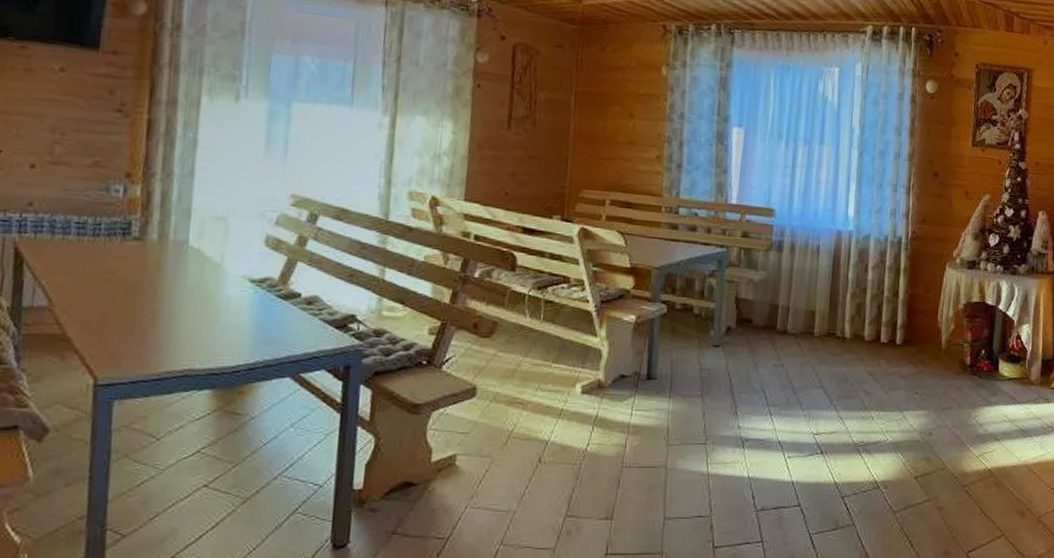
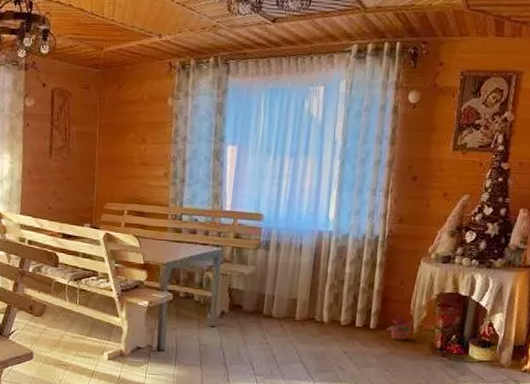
potted plant: none [914,326,942,357] -> present [387,313,414,340]

